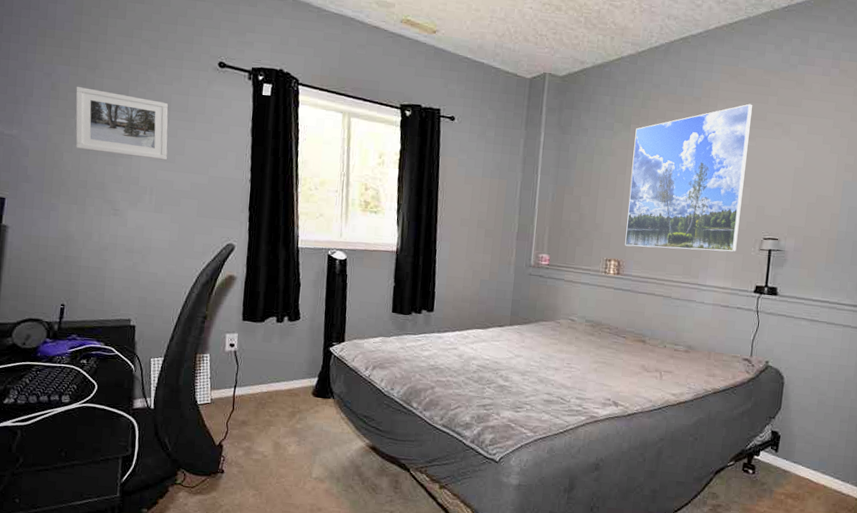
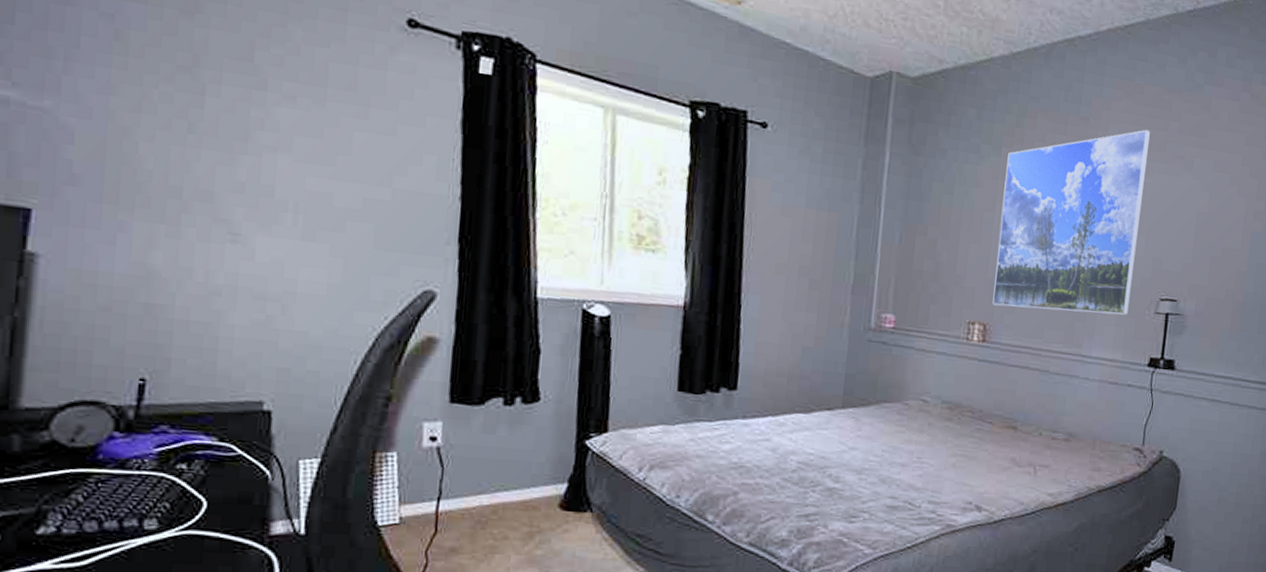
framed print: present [75,87,169,161] -> none [159,38,324,162]

